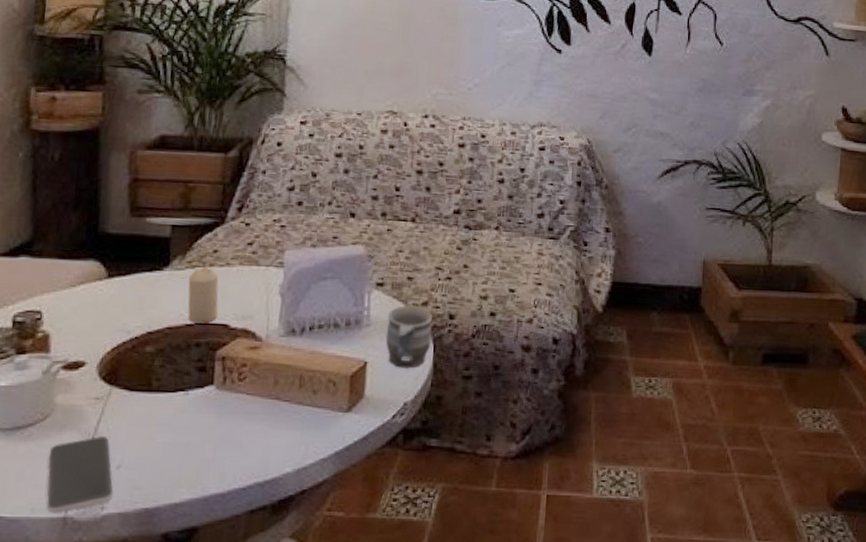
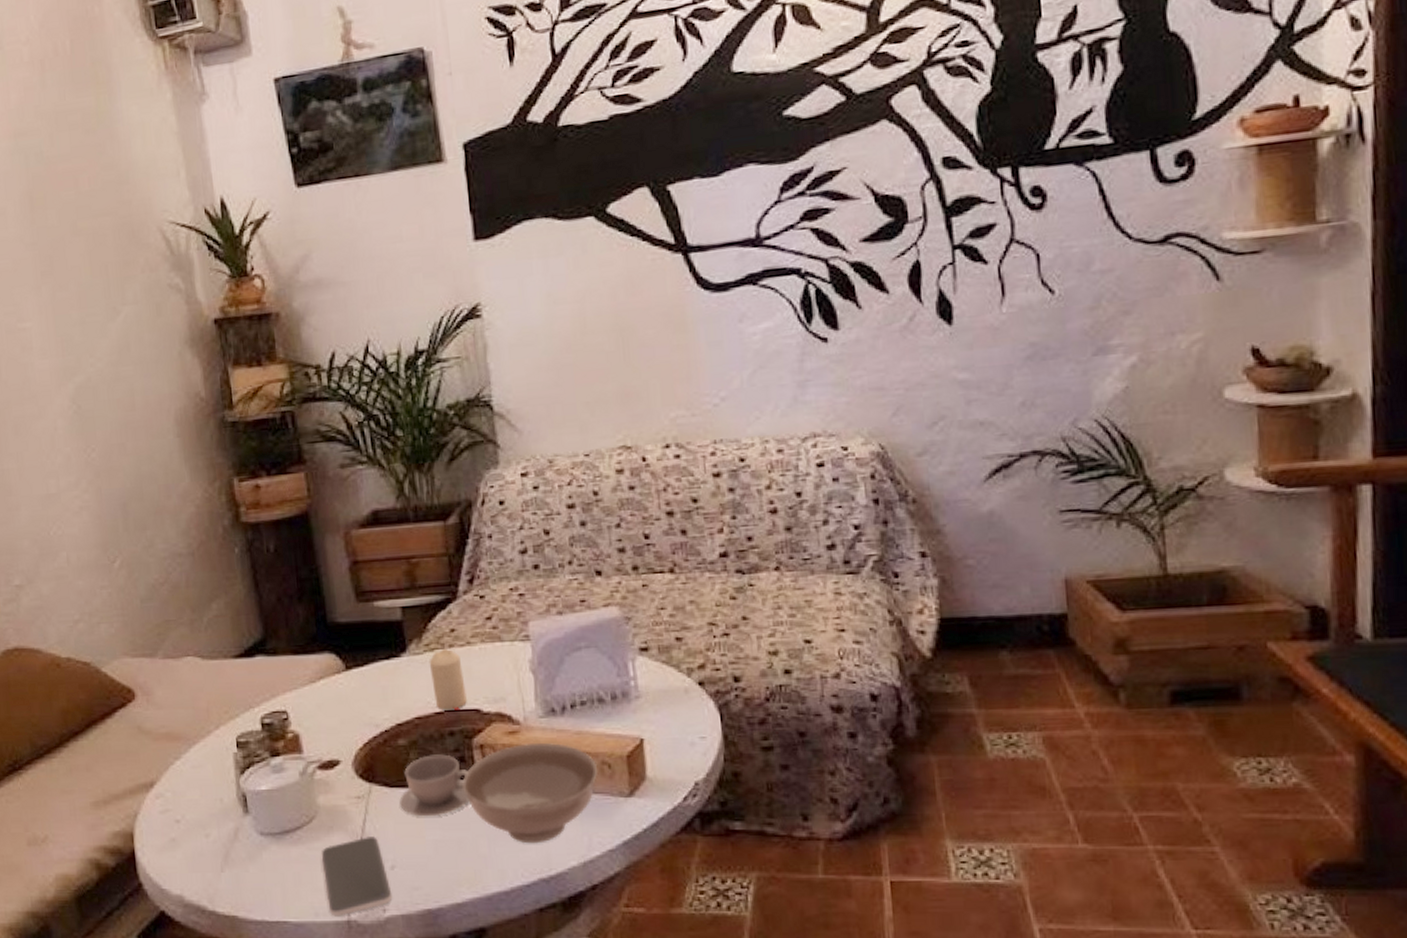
teacup: none [137,363,207,421] -> present [400,754,470,817]
decorative bowl: none [199,359,324,450] -> present [462,742,597,844]
mug: present [385,304,433,369] -> none [659,669,717,743]

